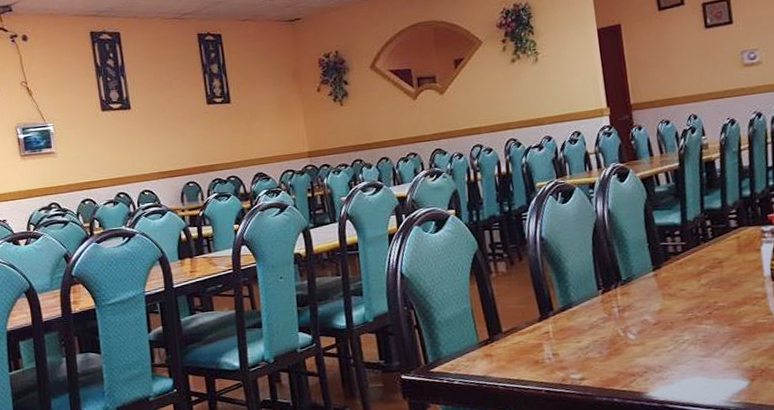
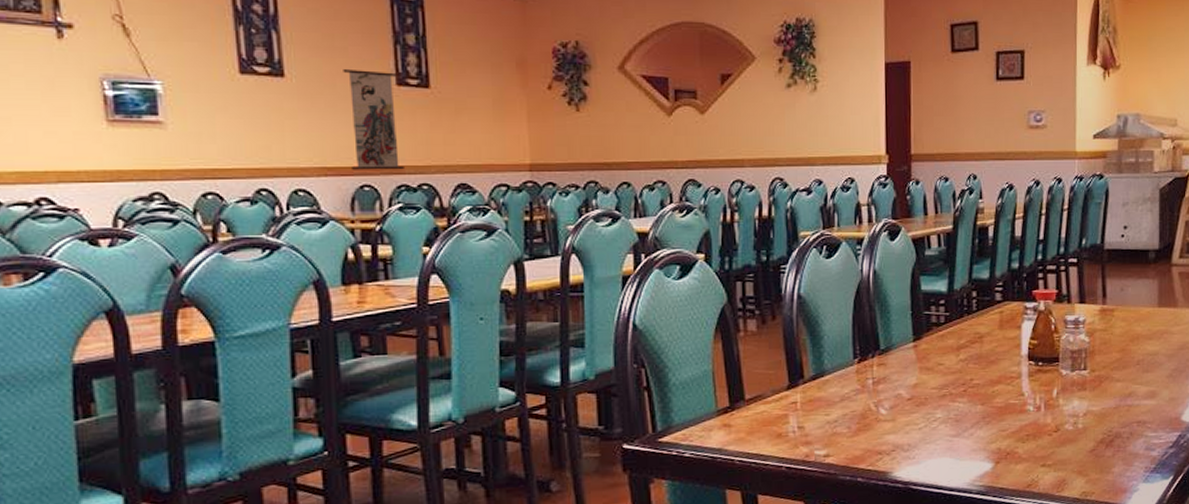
wall scroll: none [169,88,217,172] -> present [343,59,404,170]

